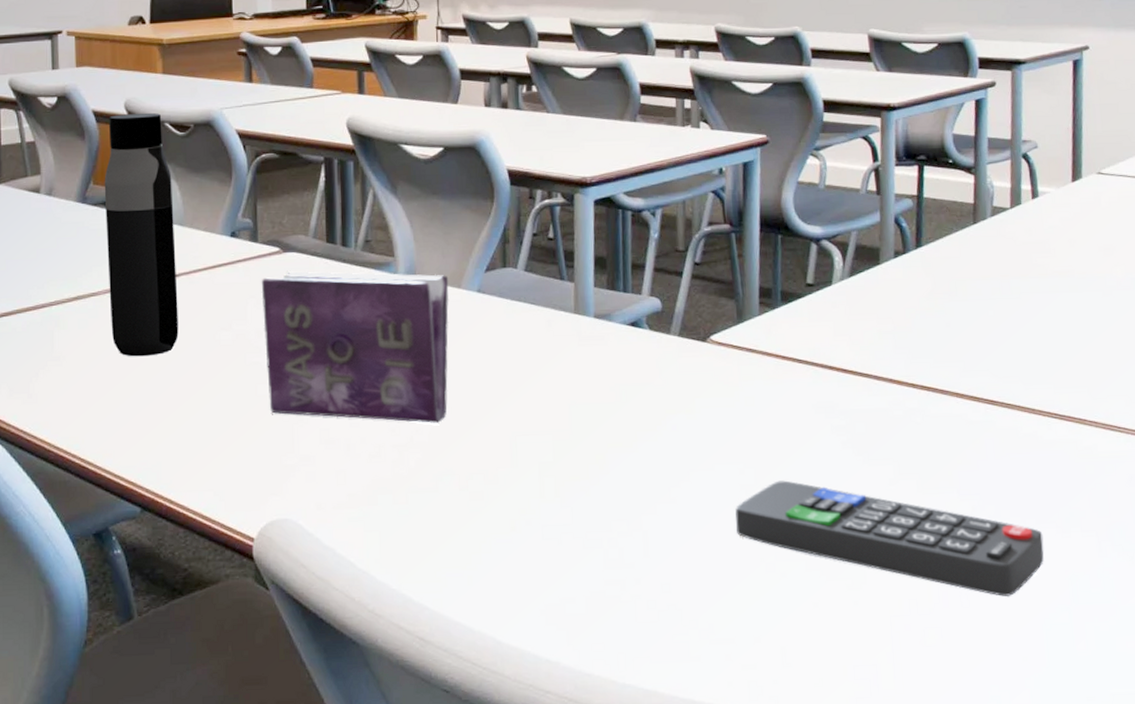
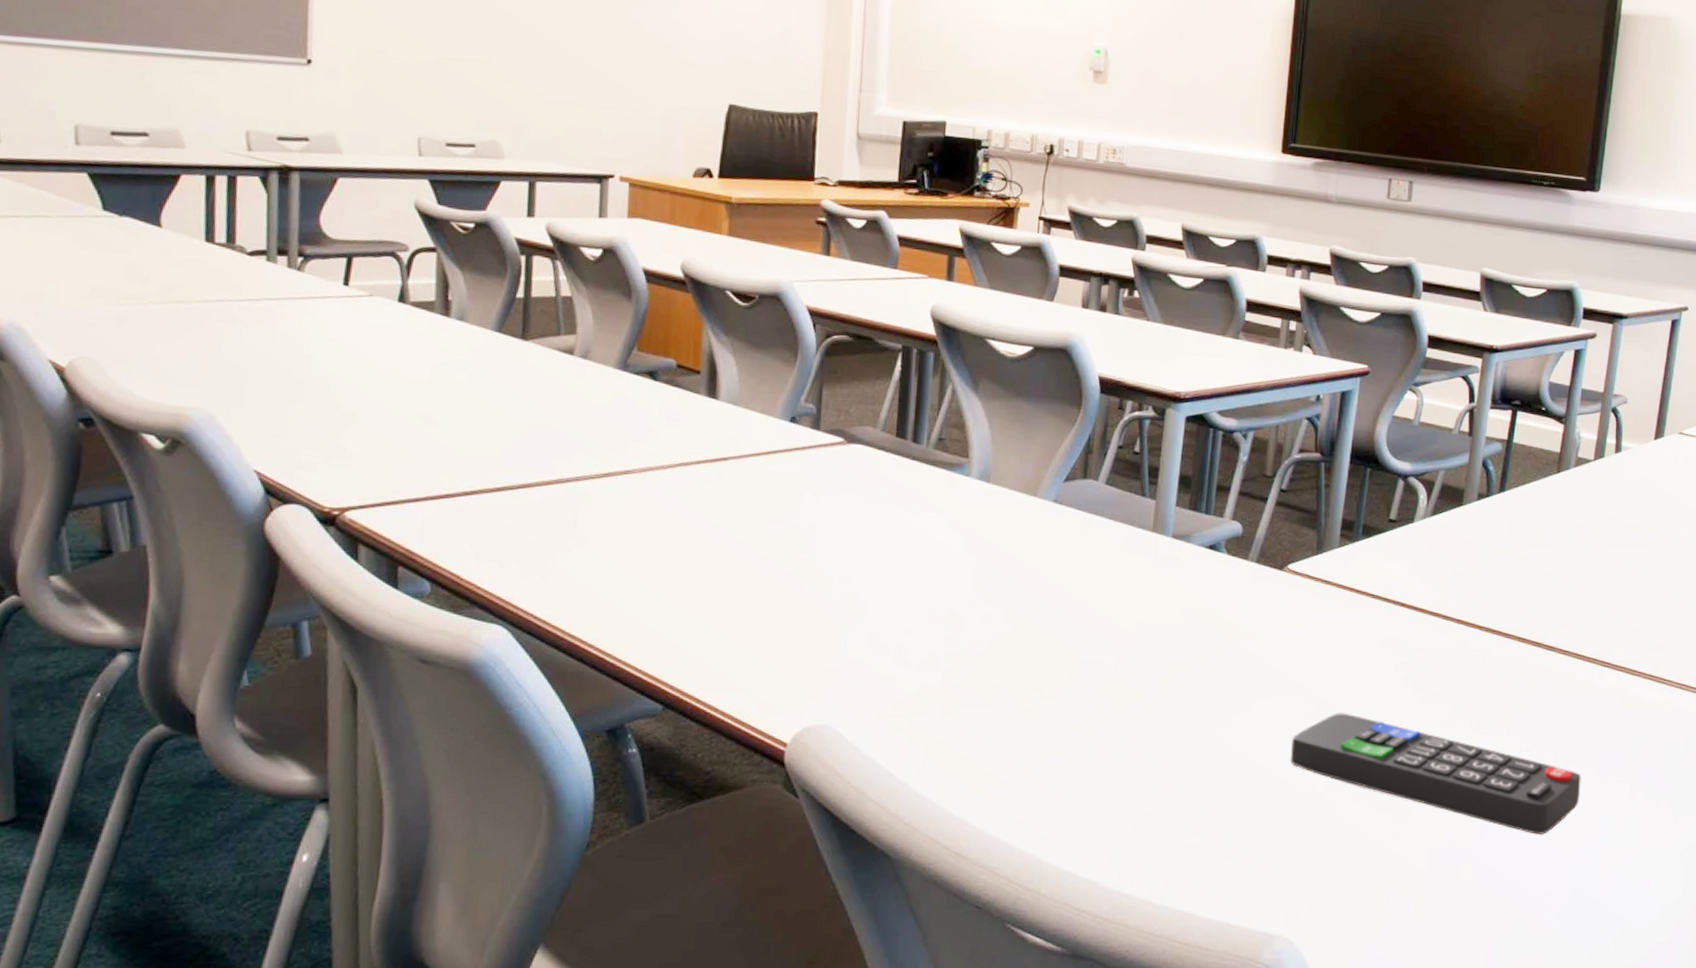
water bottle: present [104,113,179,357] -> none [645,276,729,544]
book: present [261,271,450,424] -> none [817,464,1025,636]

